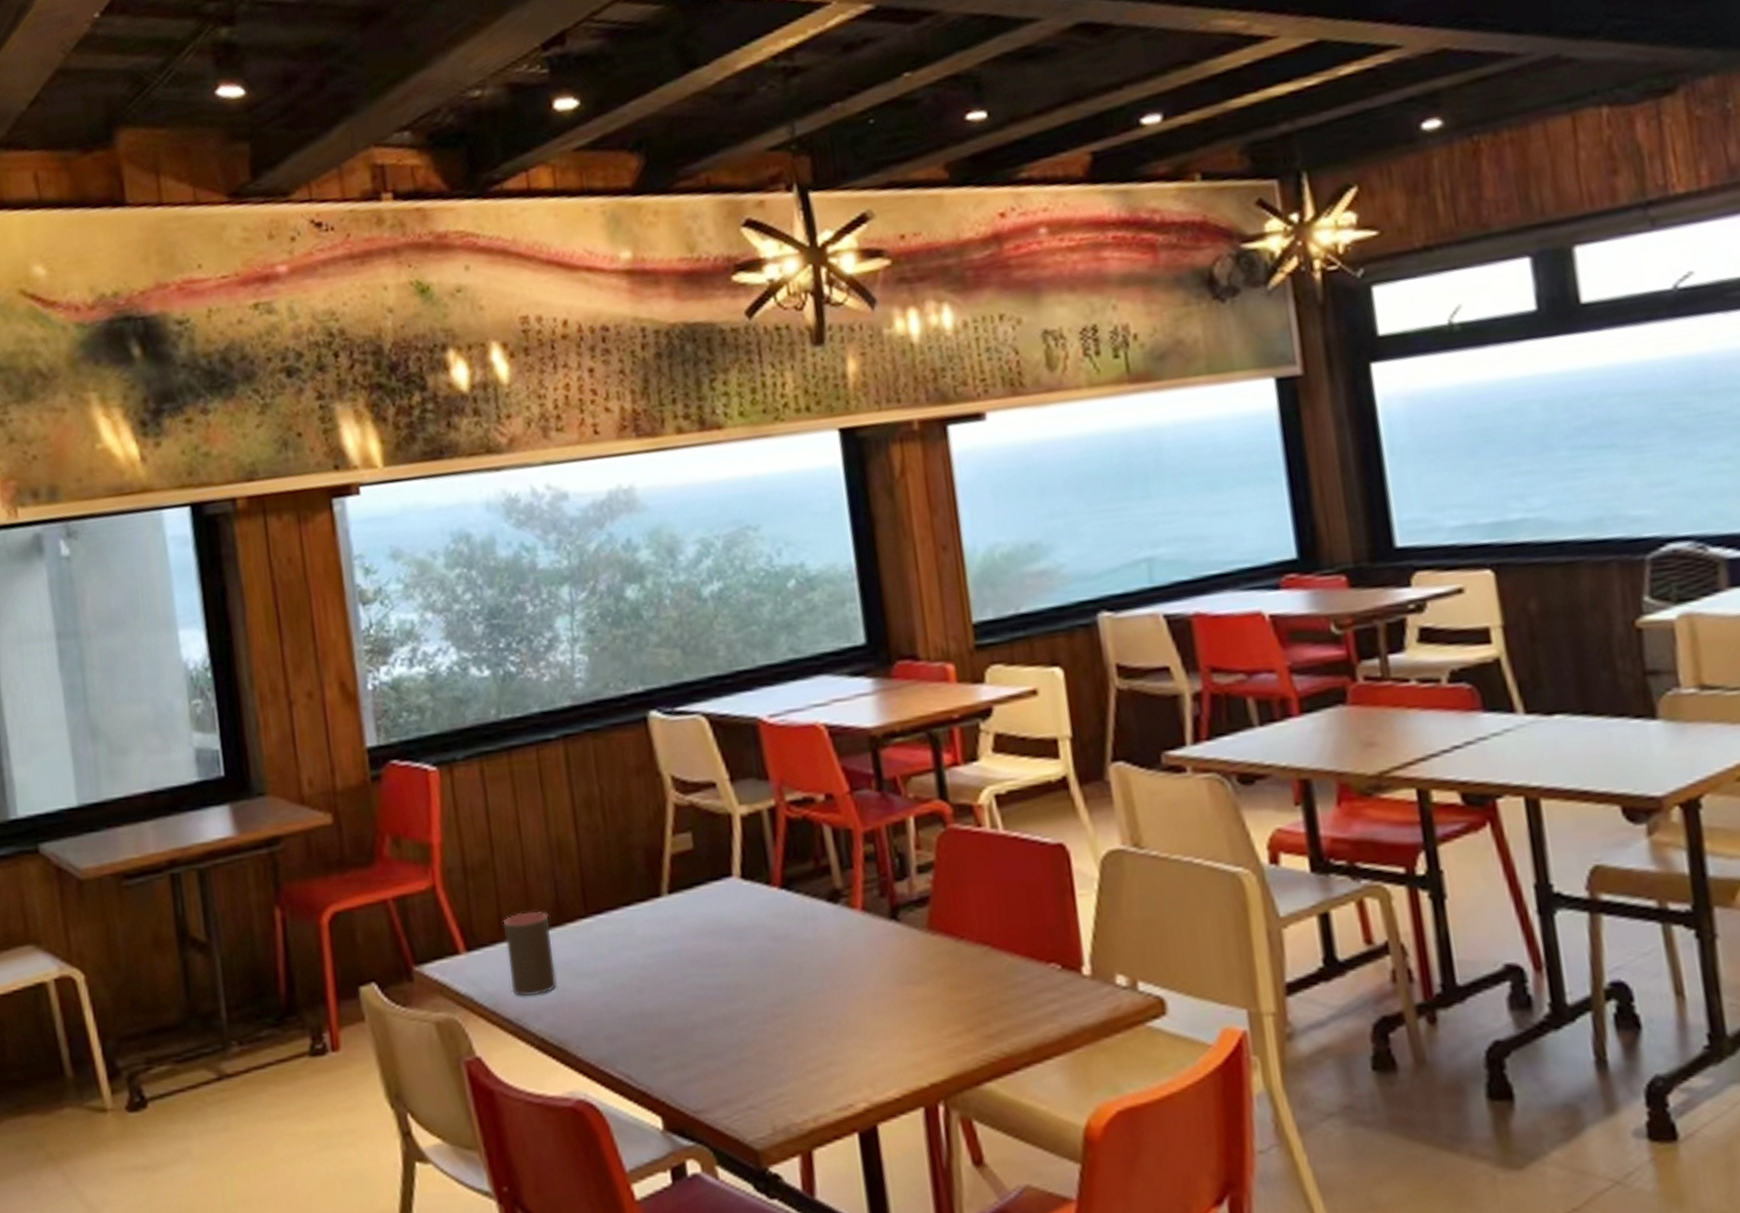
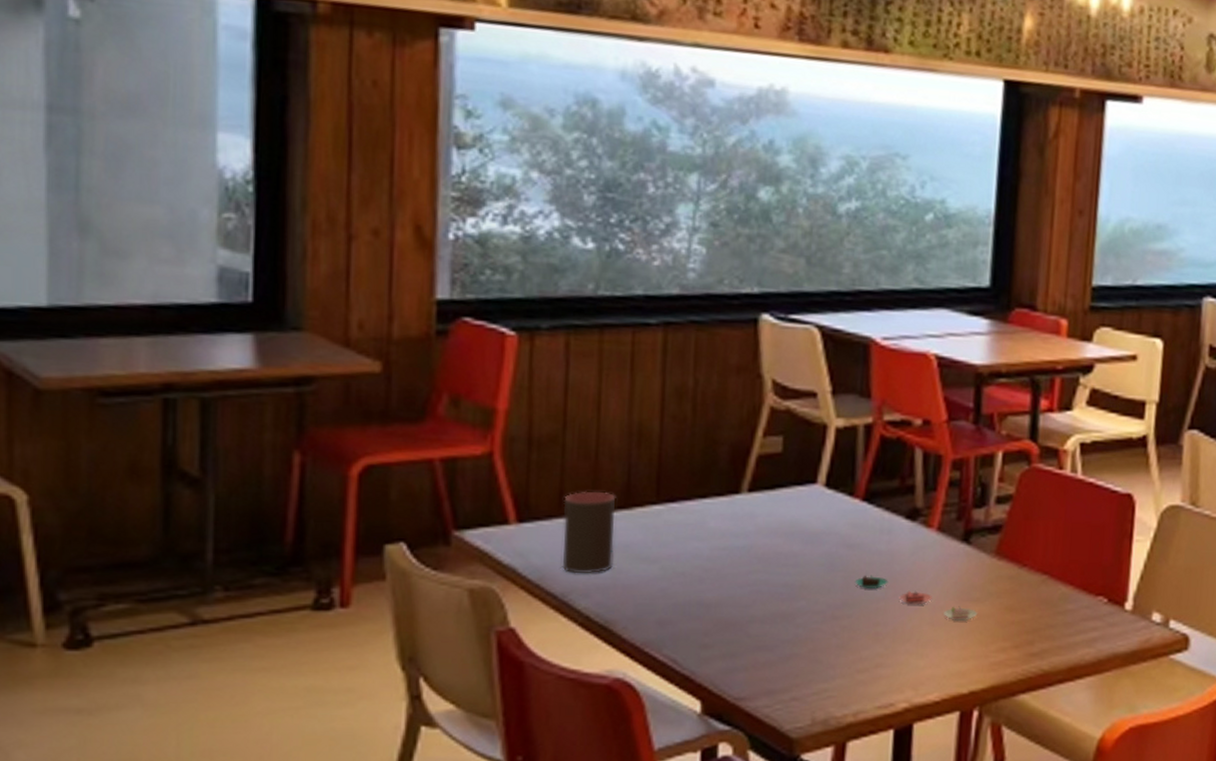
plate: none [789,966,922,1007] -> present [856,575,978,622]

